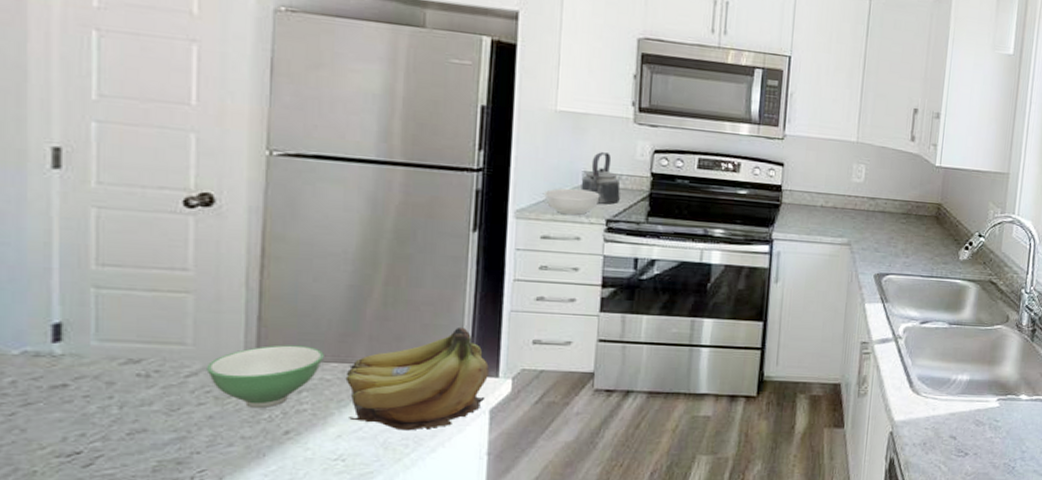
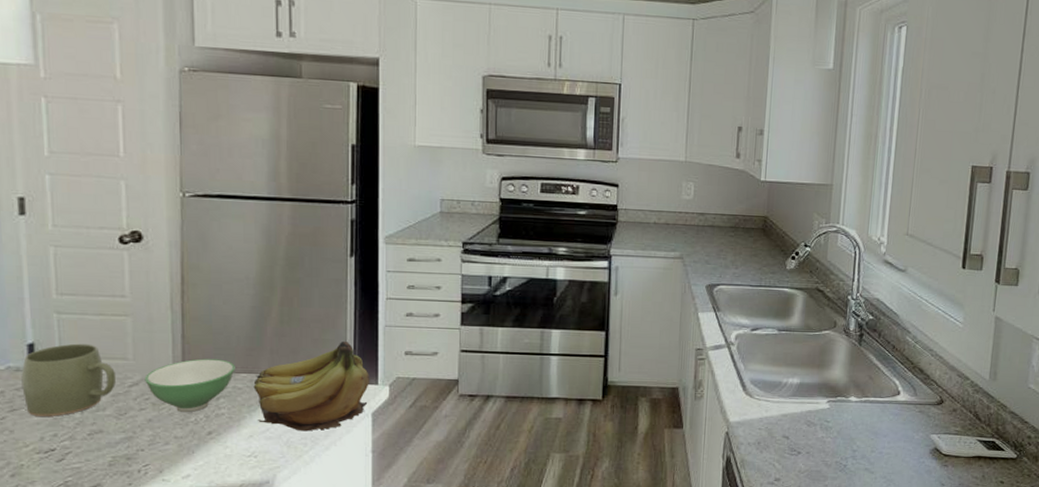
mug: none [41,324,170,412] -> present [21,343,117,416]
bowl: present [544,188,600,216] -> none [408,215,456,240]
kettle: present [580,152,621,205] -> none [439,181,474,229]

